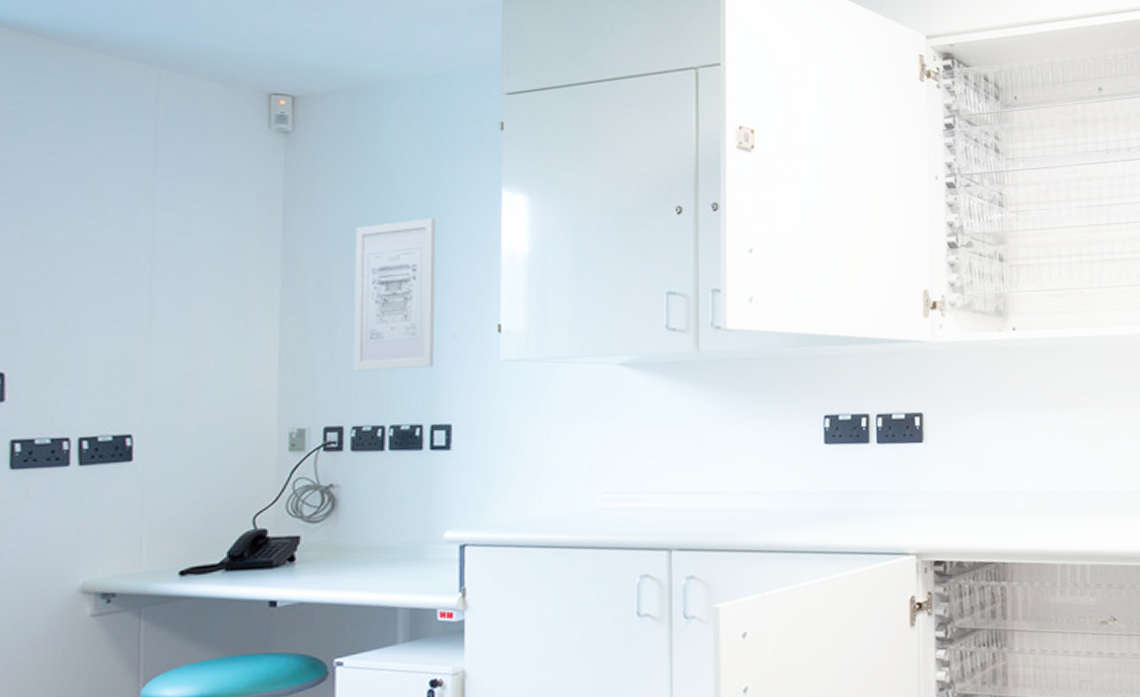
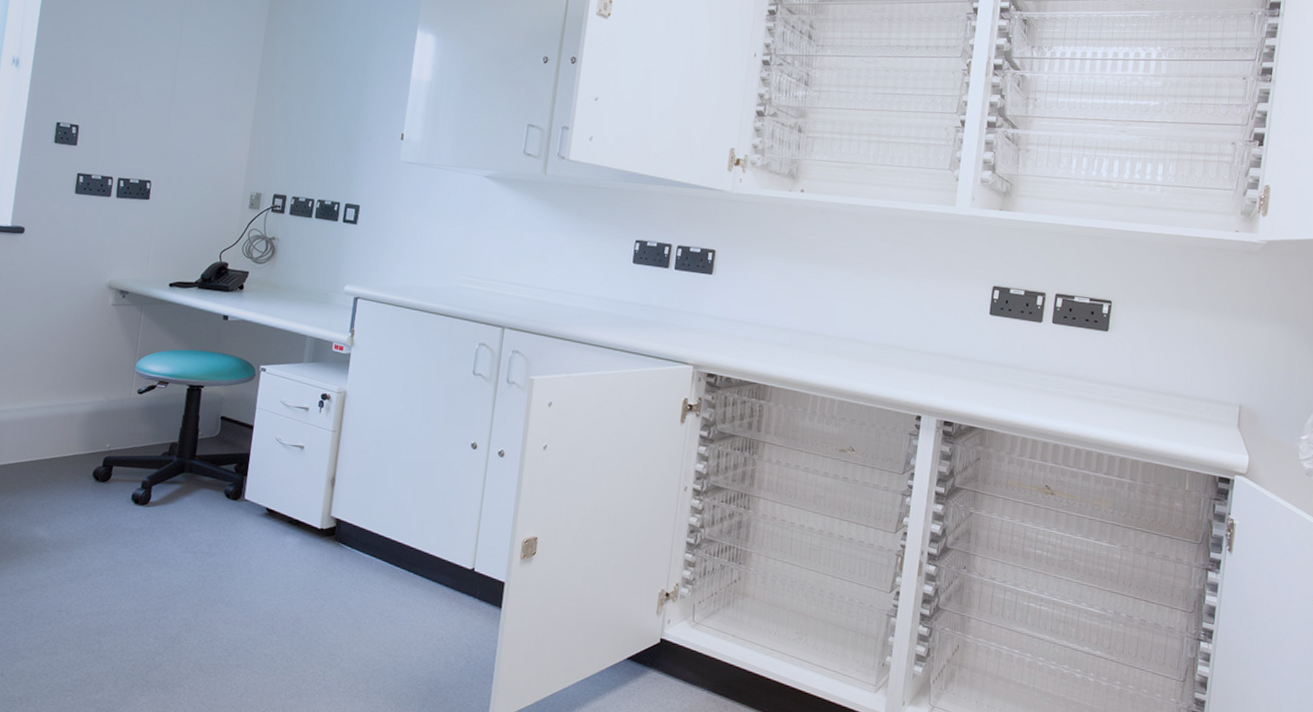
wall art: present [353,218,436,371] -> none [298,46,369,160]

